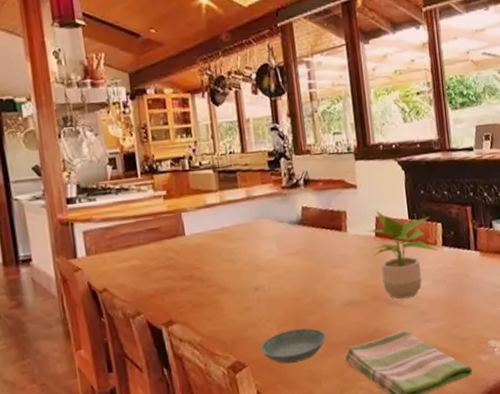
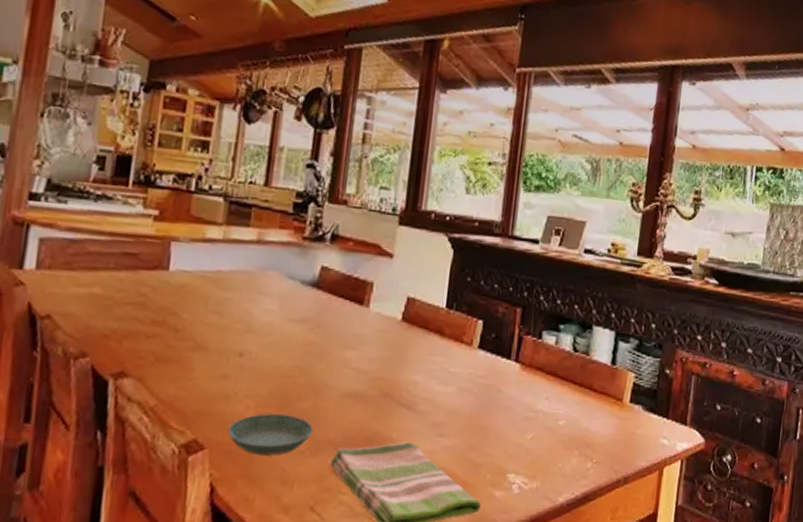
potted plant: present [366,210,438,299] -> none [391,289,472,403]

